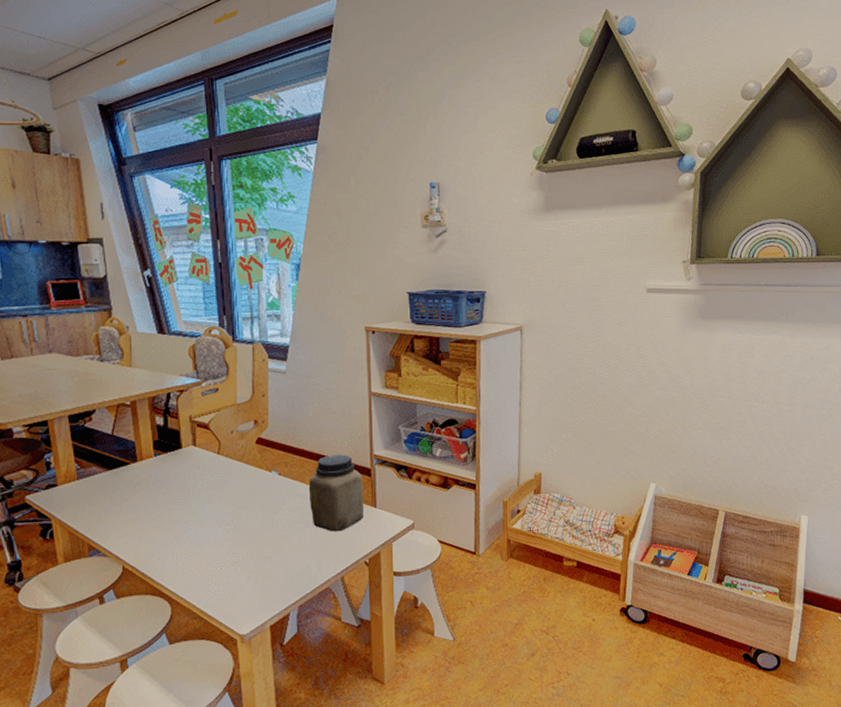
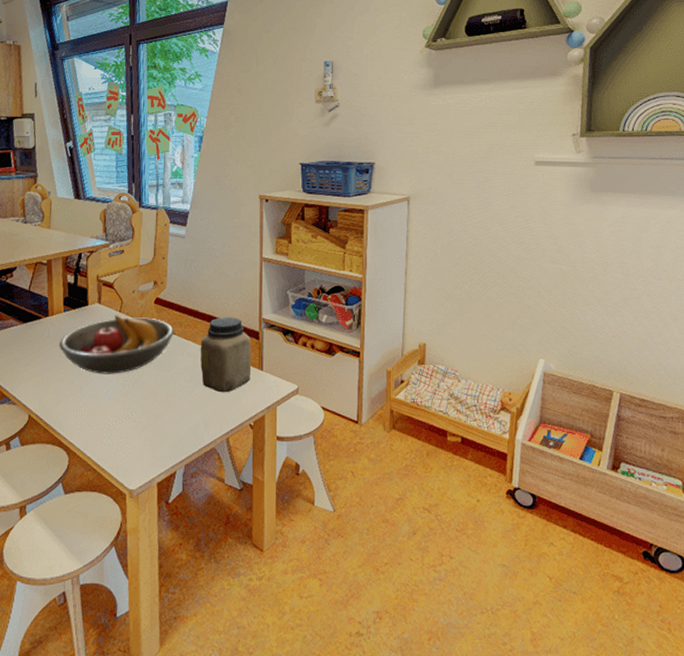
fruit bowl: none [152,457,280,520] -> present [59,315,175,374]

